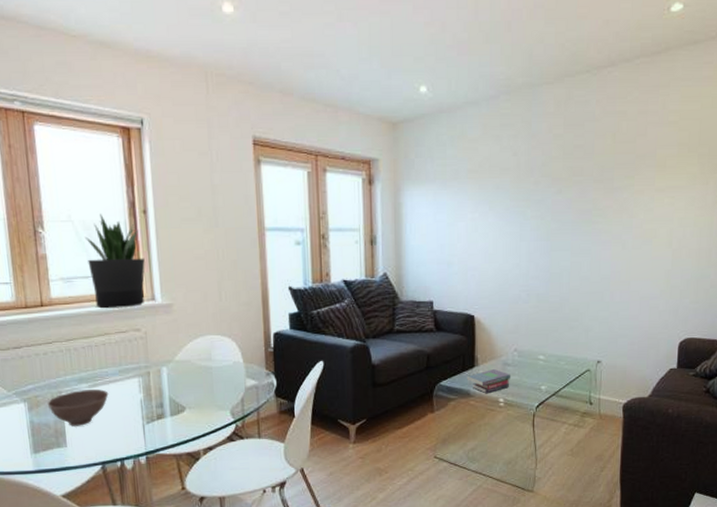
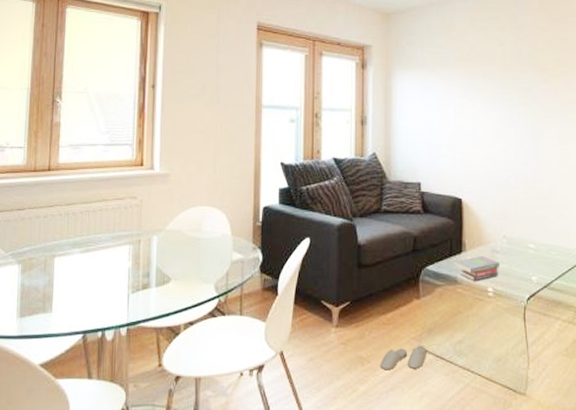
bowl: present [47,389,109,426] -> none [39,255,99,292]
planter: present [86,214,145,309] -> none [96,87,148,176]
slippers: none [397,454,441,479] -> present [379,345,426,371]

